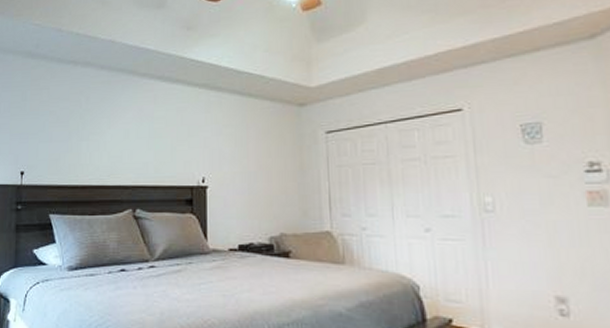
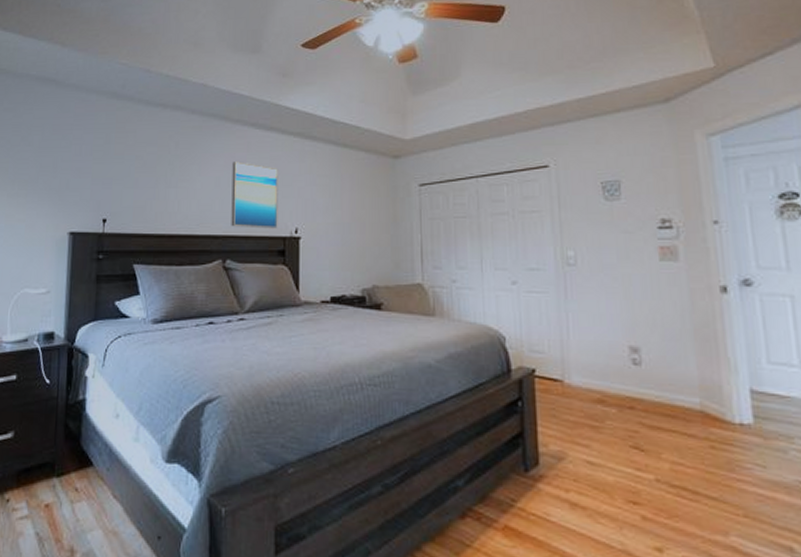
wall art: none [140,114,185,179] -> present [231,161,278,229]

